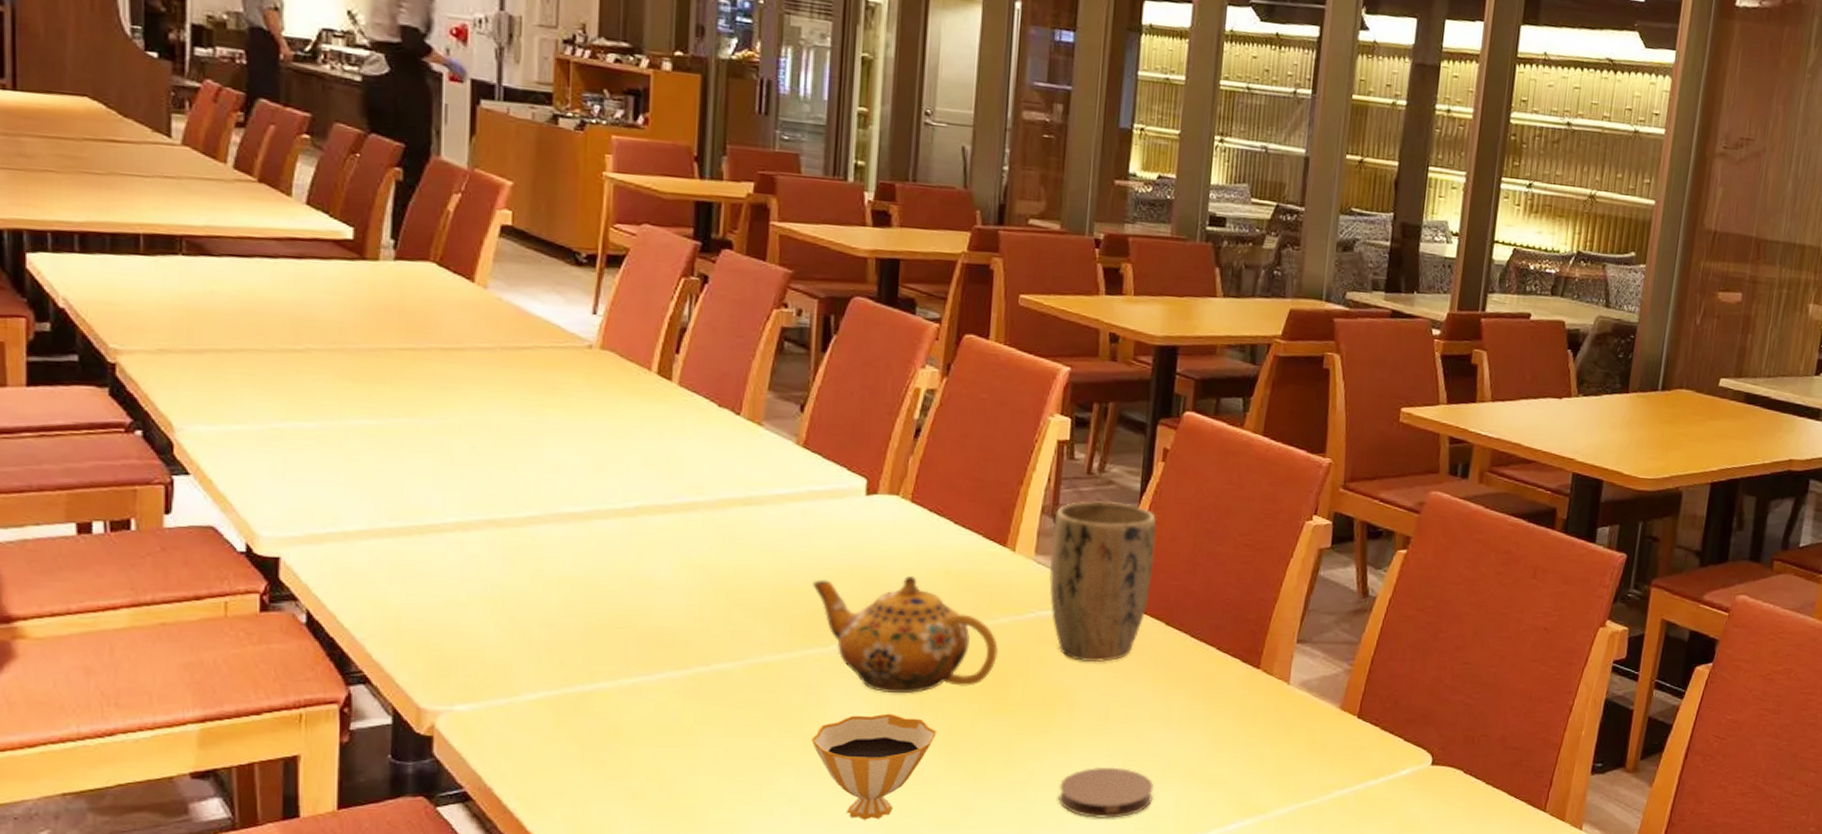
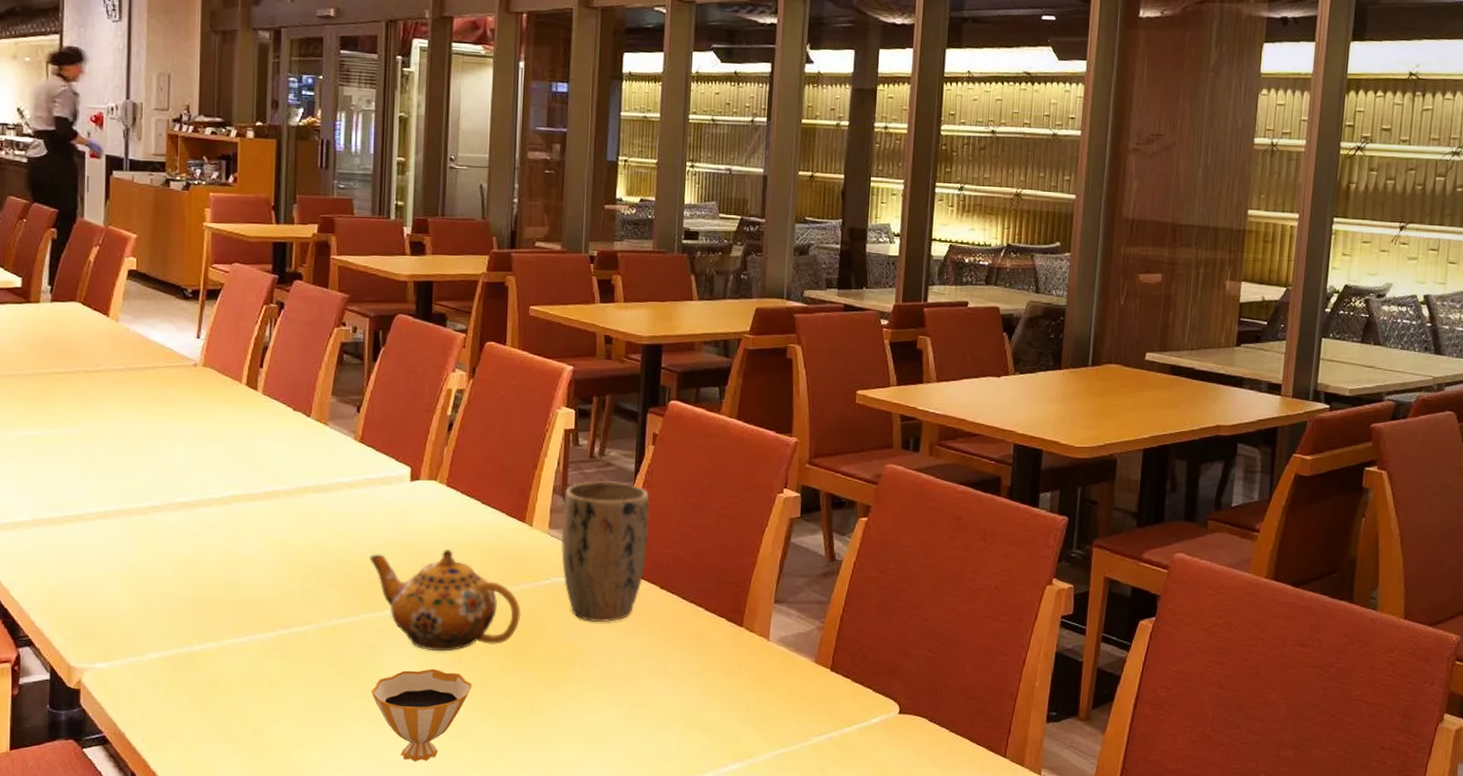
coaster: present [1058,766,1154,818] -> none [575,715,655,761]

